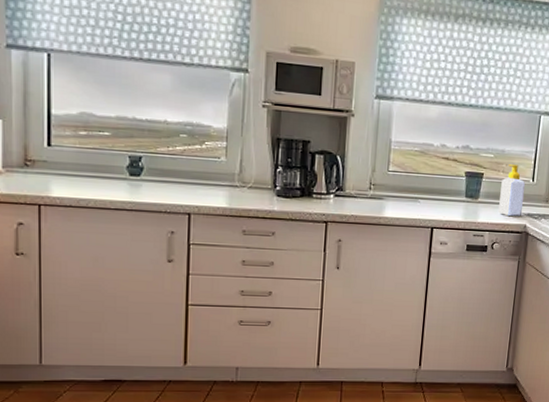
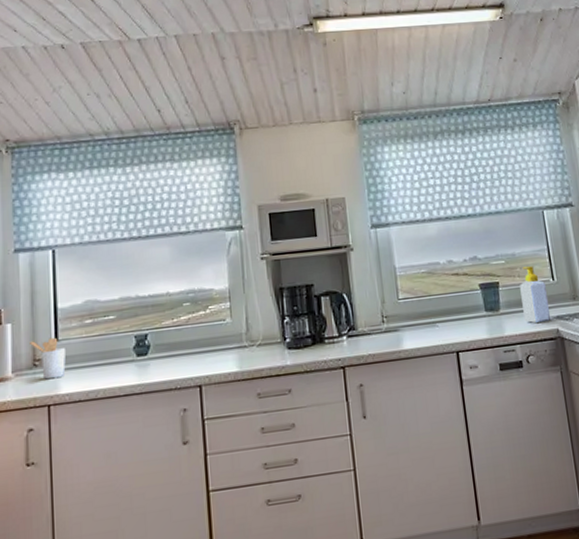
utensil holder: none [21,141,59,182] -> present [30,337,67,380]

